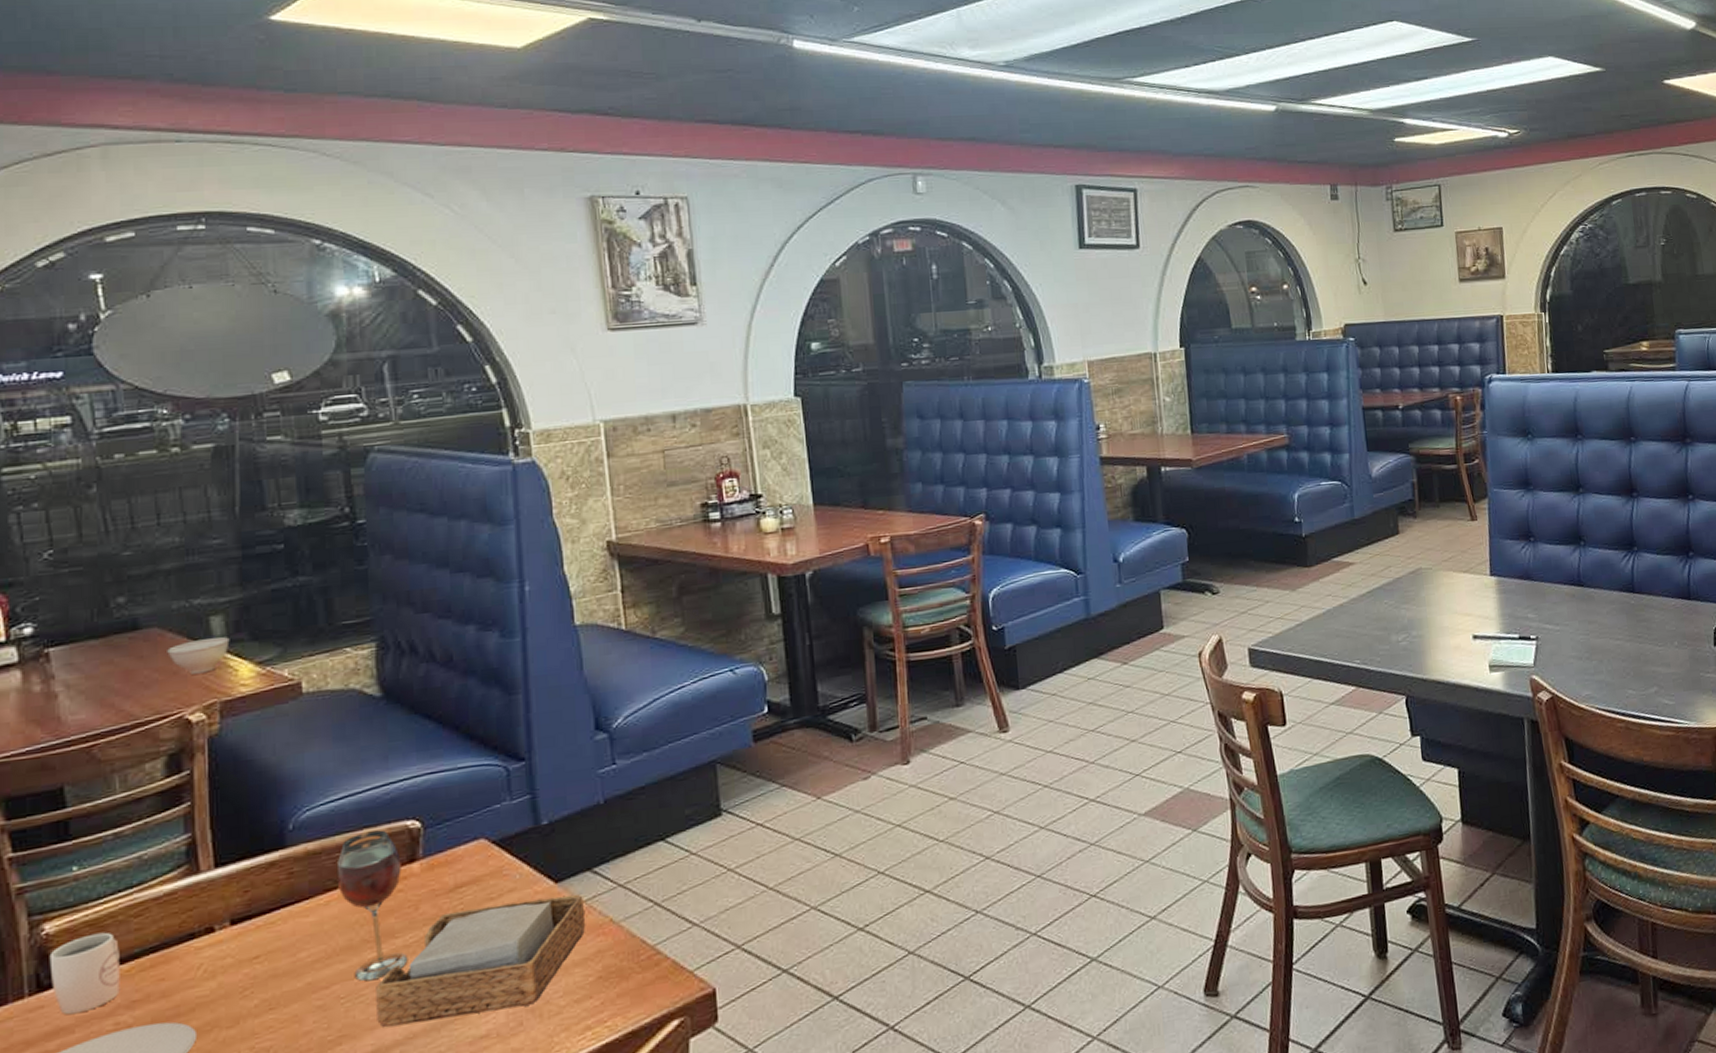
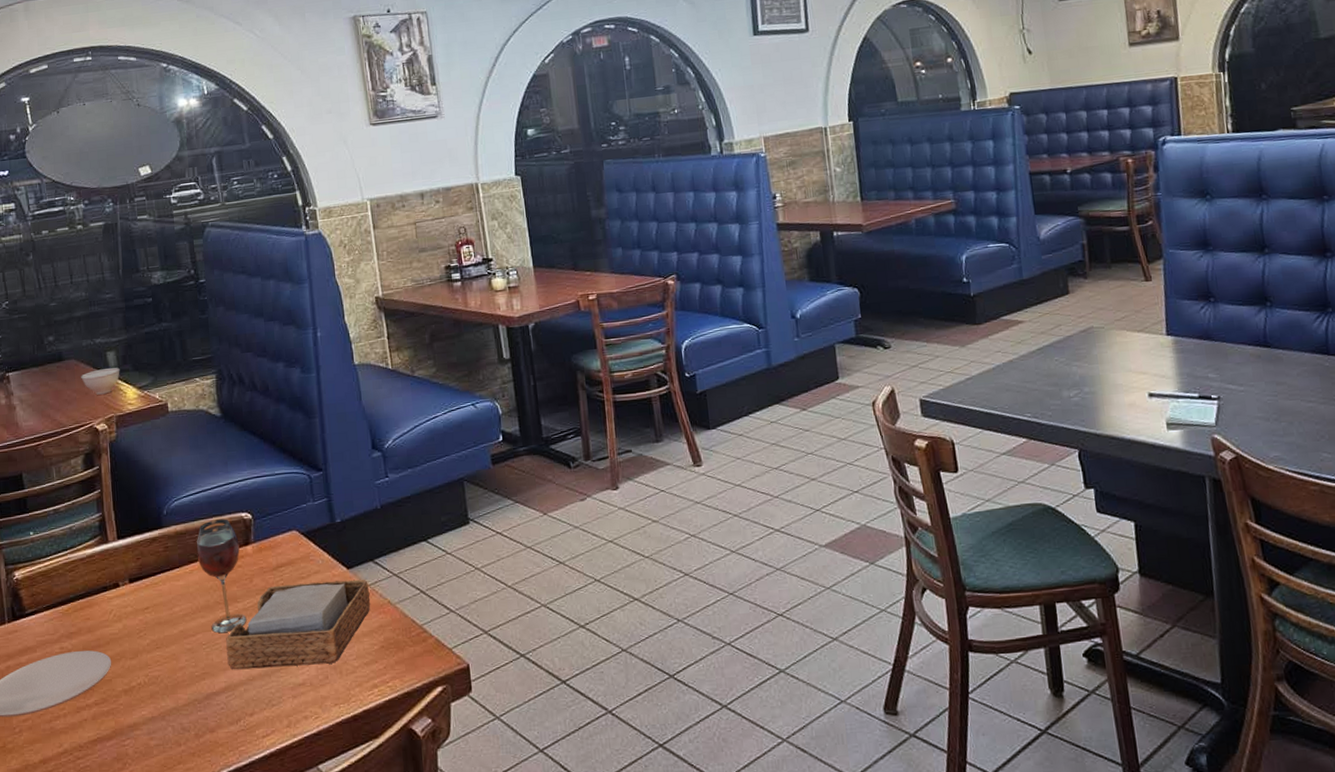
mug: present [49,932,120,1015] -> none [19,581,63,639]

